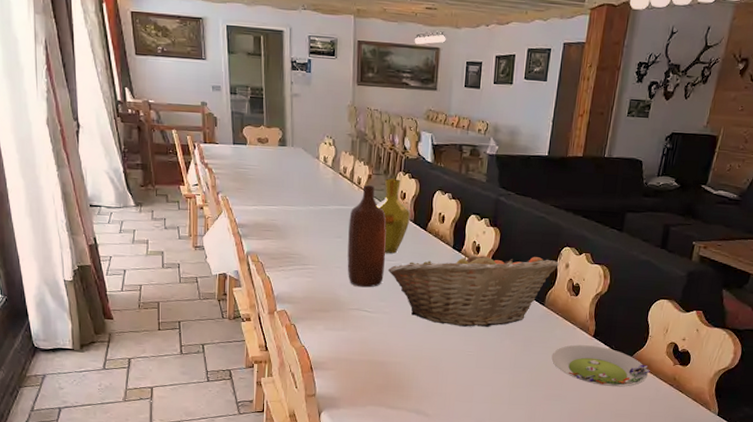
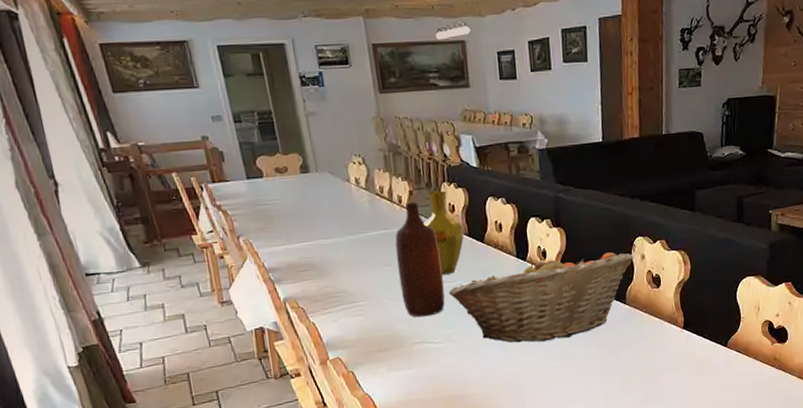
salad plate: present [551,344,650,388] -> none [643,337,749,380]

